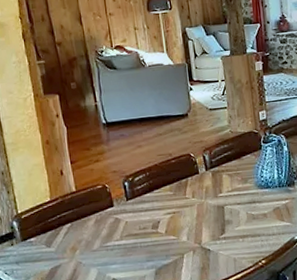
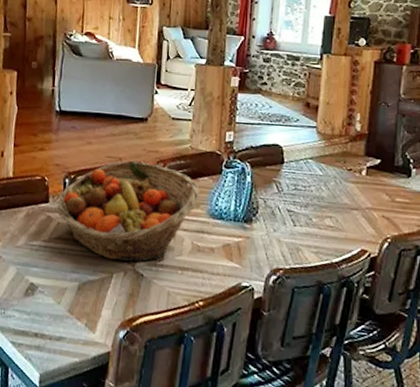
fruit basket: none [121,153,246,243] -> present [56,160,200,262]

